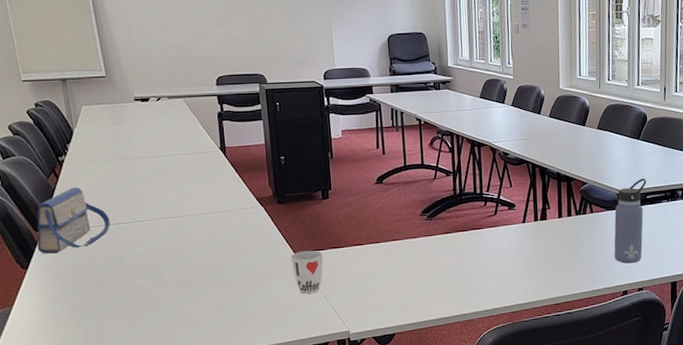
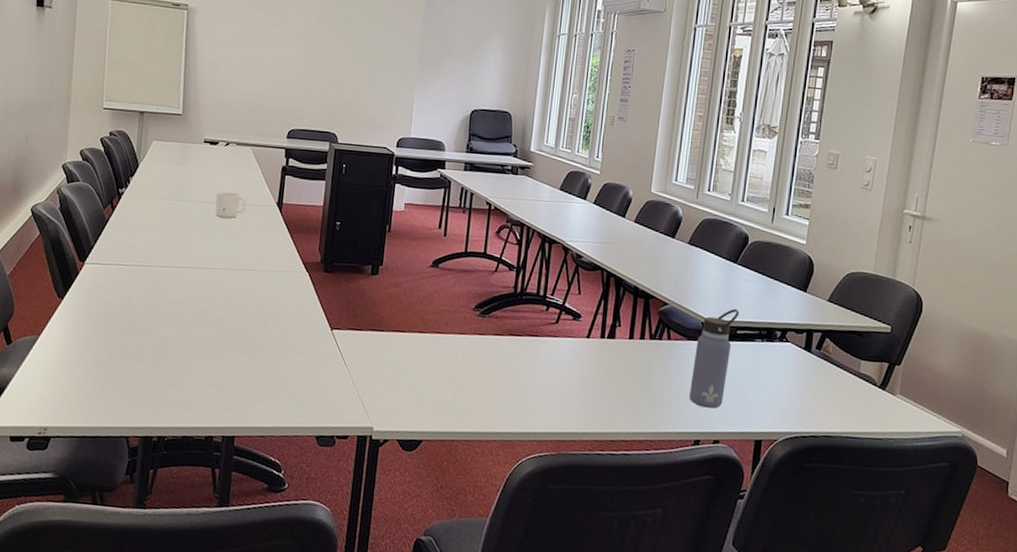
handbag: present [37,187,110,254] -> none [77,221,153,287]
mug: none [158,144,191,169] -> present [215,191,247,218]
cup: present [290,250,324,294] -> none [325,327,360,377]

